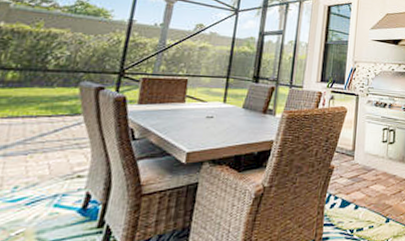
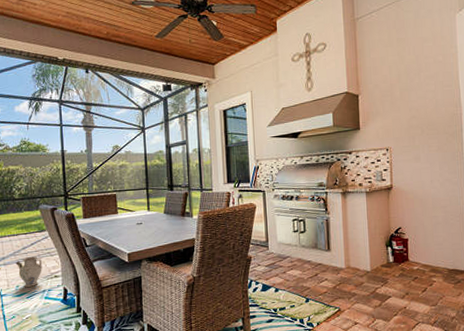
ceramic jug: none [22,146,65,190] -> present [15,256,42,288]

